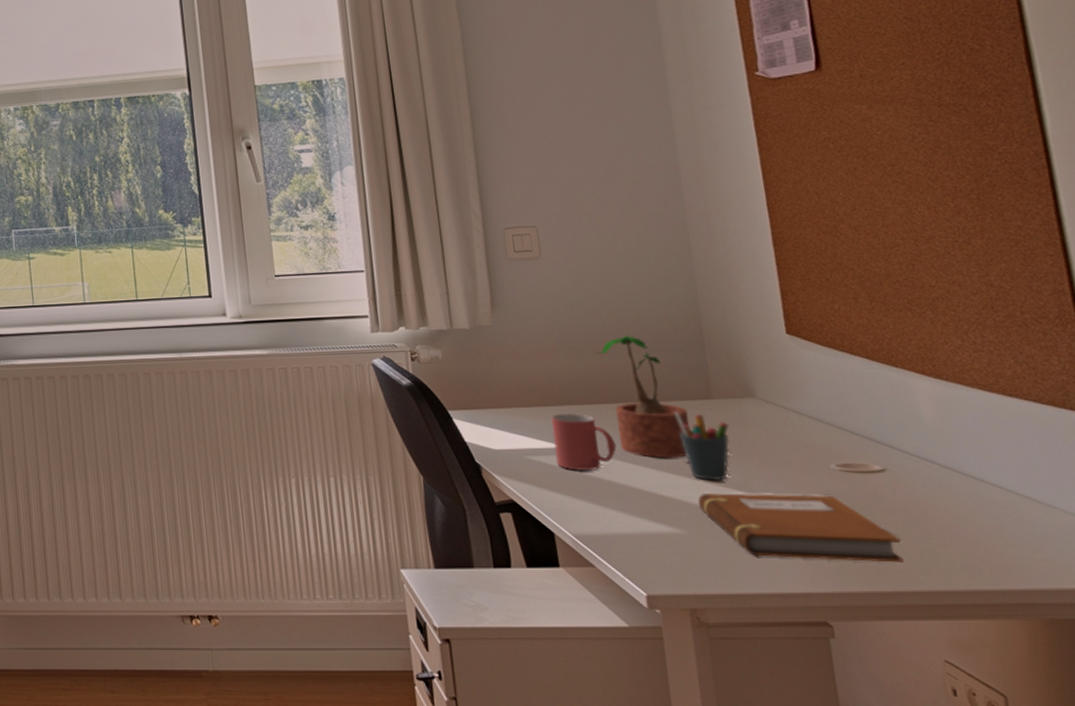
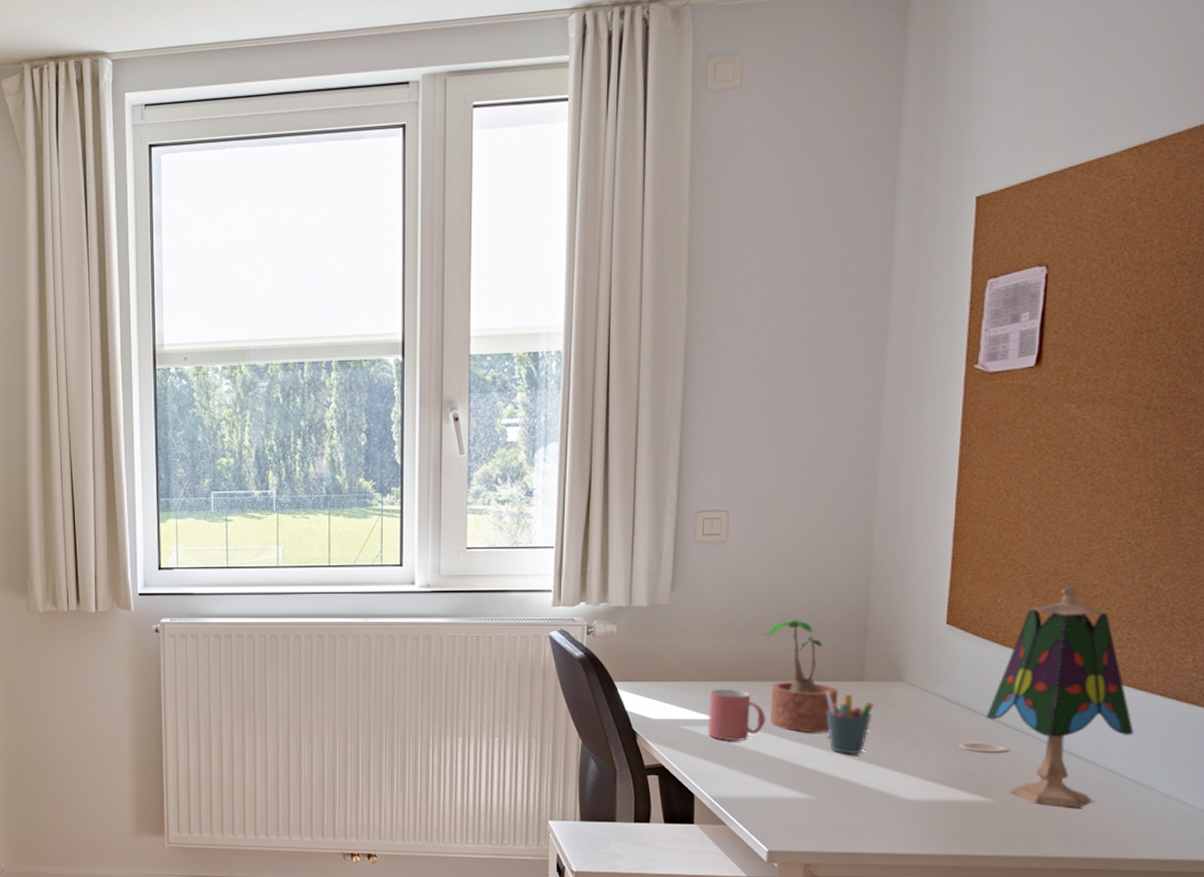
notebook: present [697,493,904,563] -> none [830,765,1006,831]
table lamp: none [852,288,1018,533] -> present [986,586,1135,808]

